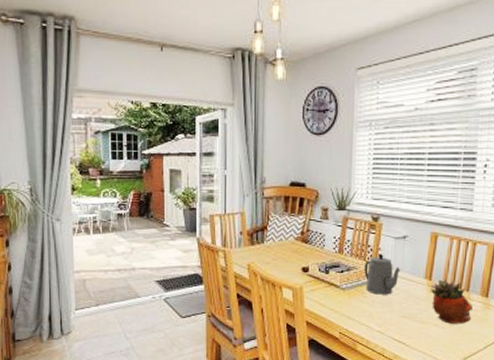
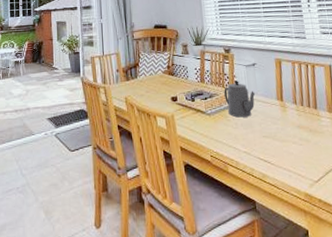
succulent planter: present [430,279,473,324] -> none [283,99,325,140]

